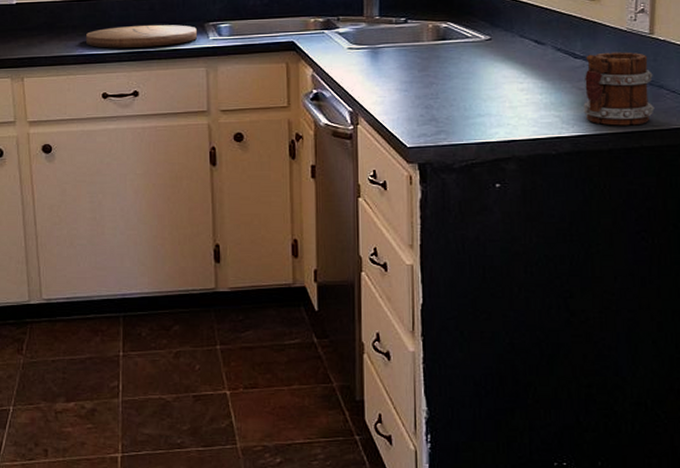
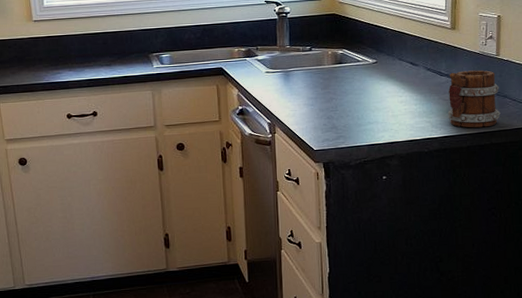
cutting board: present [86,25,197,48] -> none [51,56,143,77]

